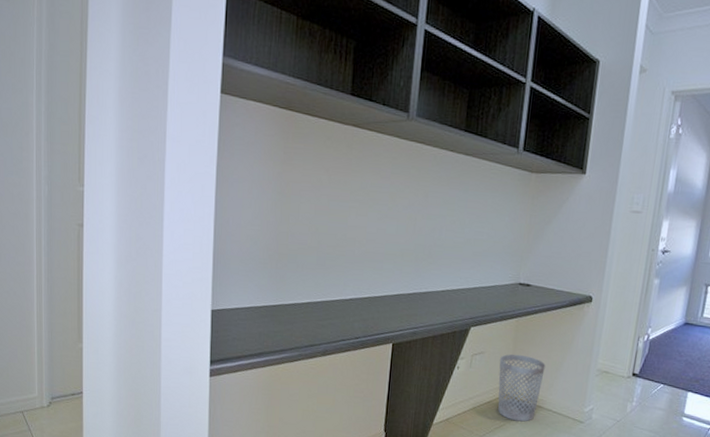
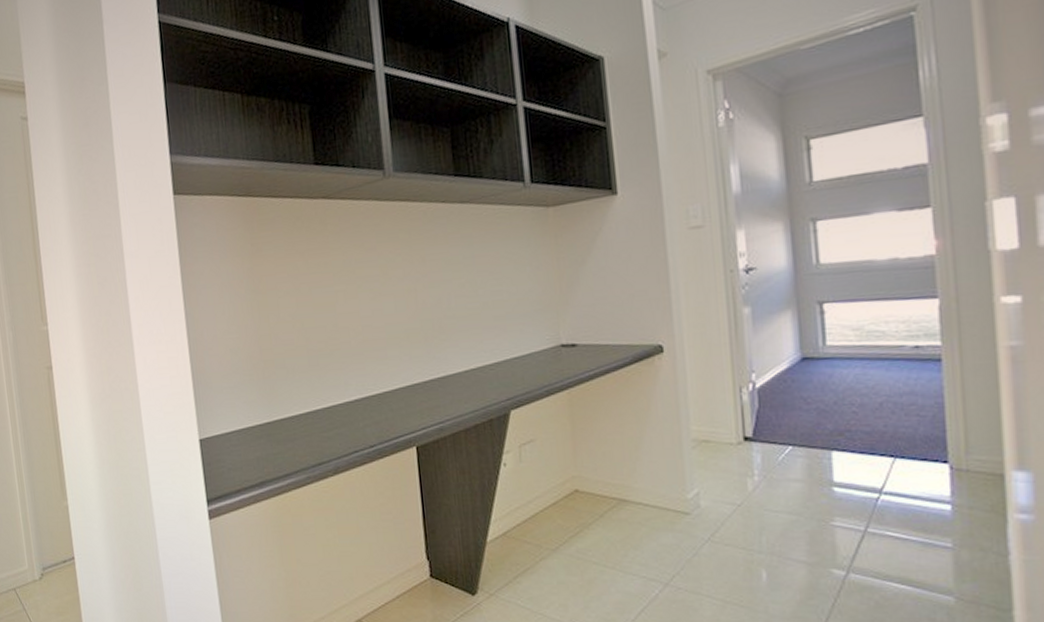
wastebasket: present [497,354,546,422] -> none [556,435,621,524]

